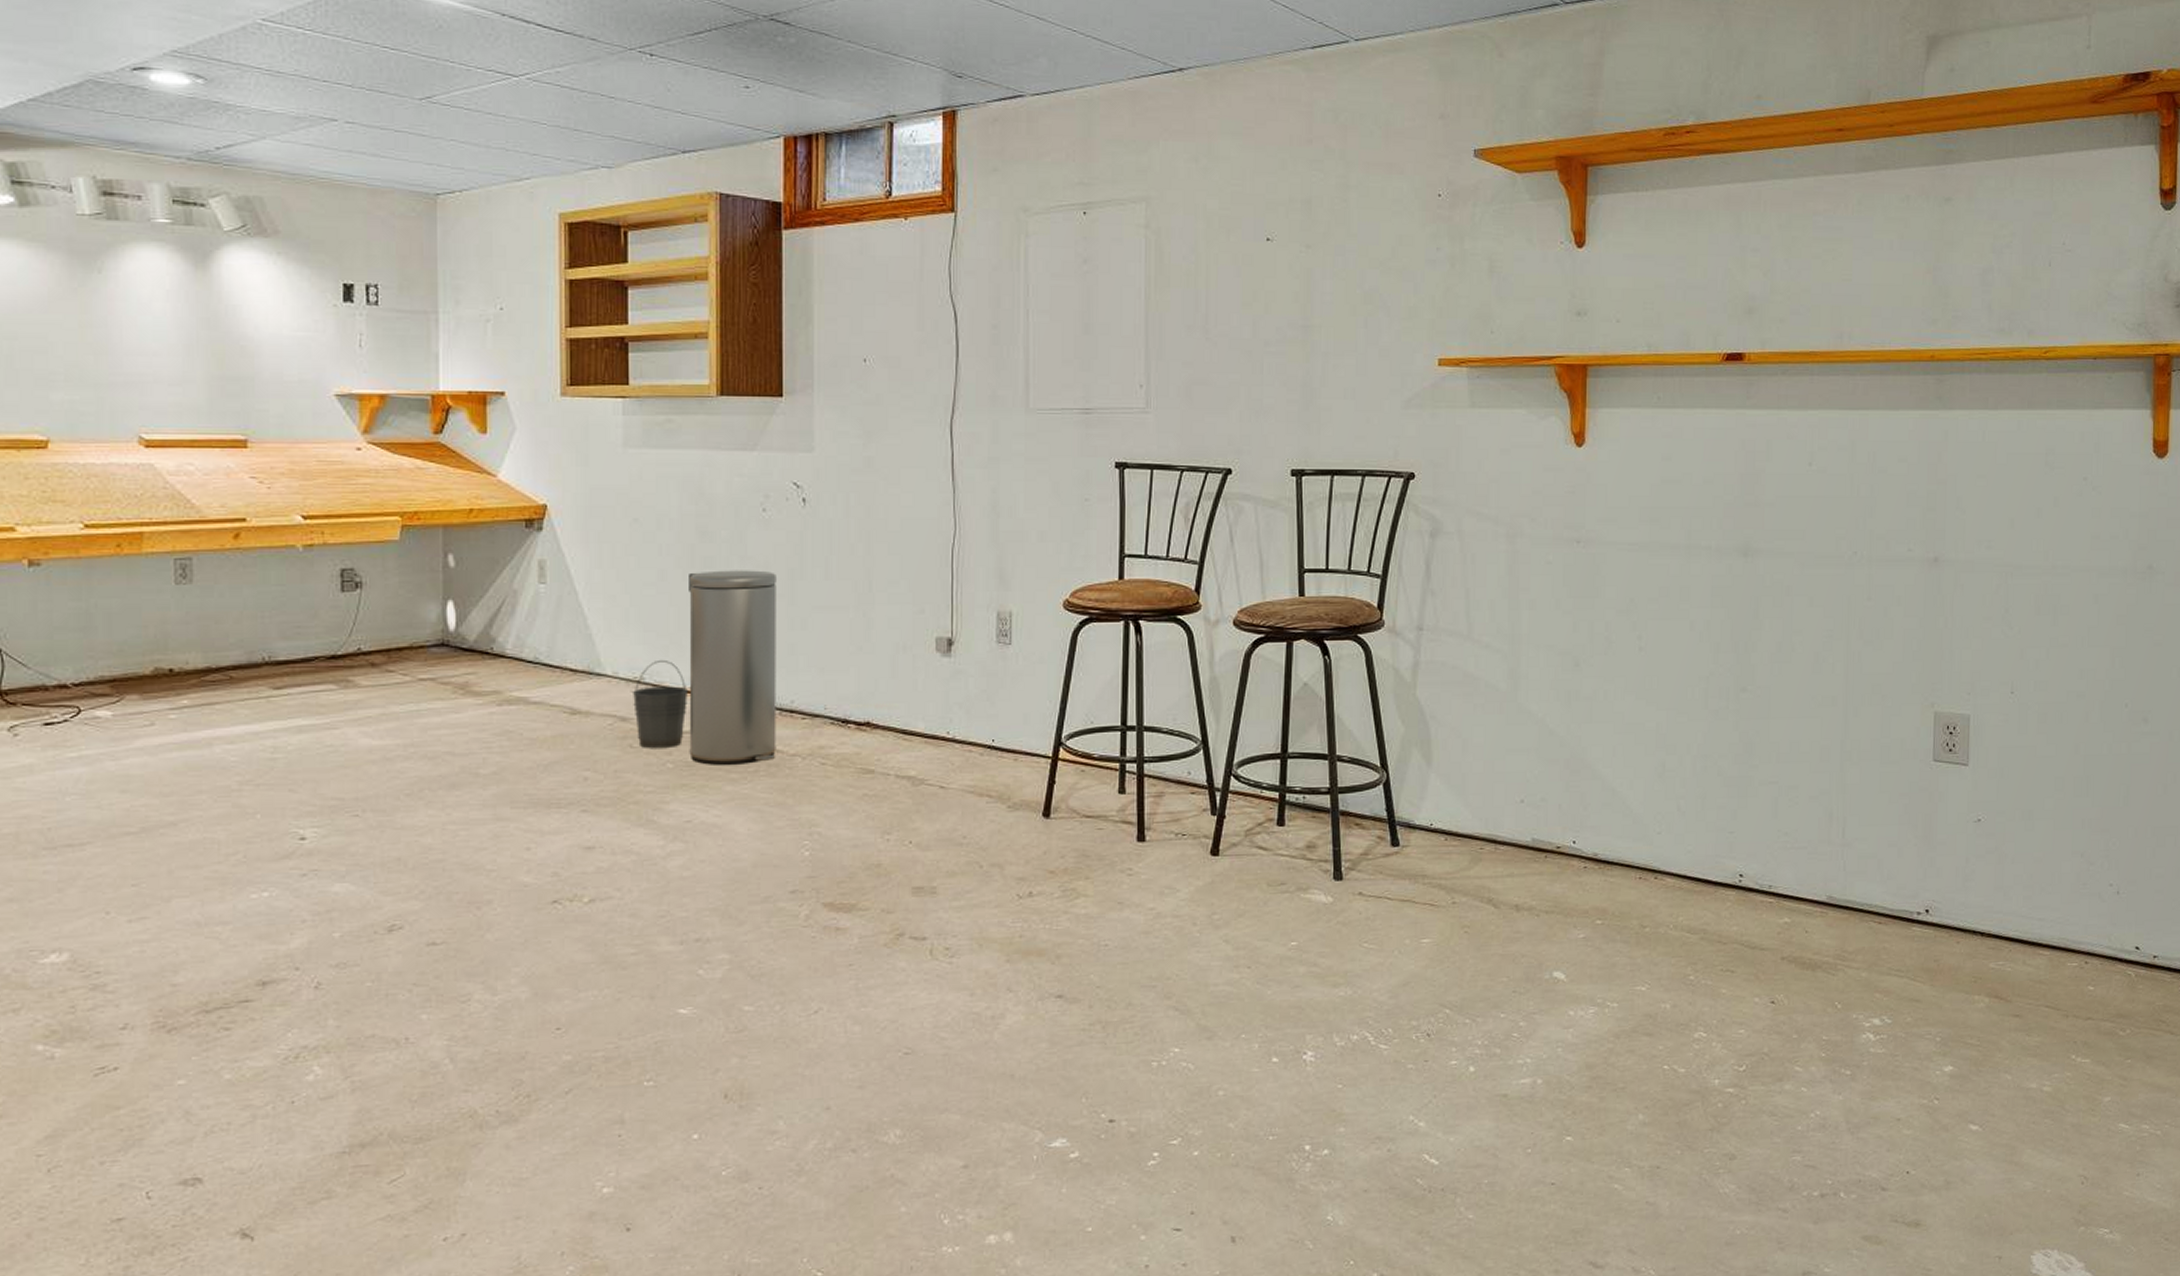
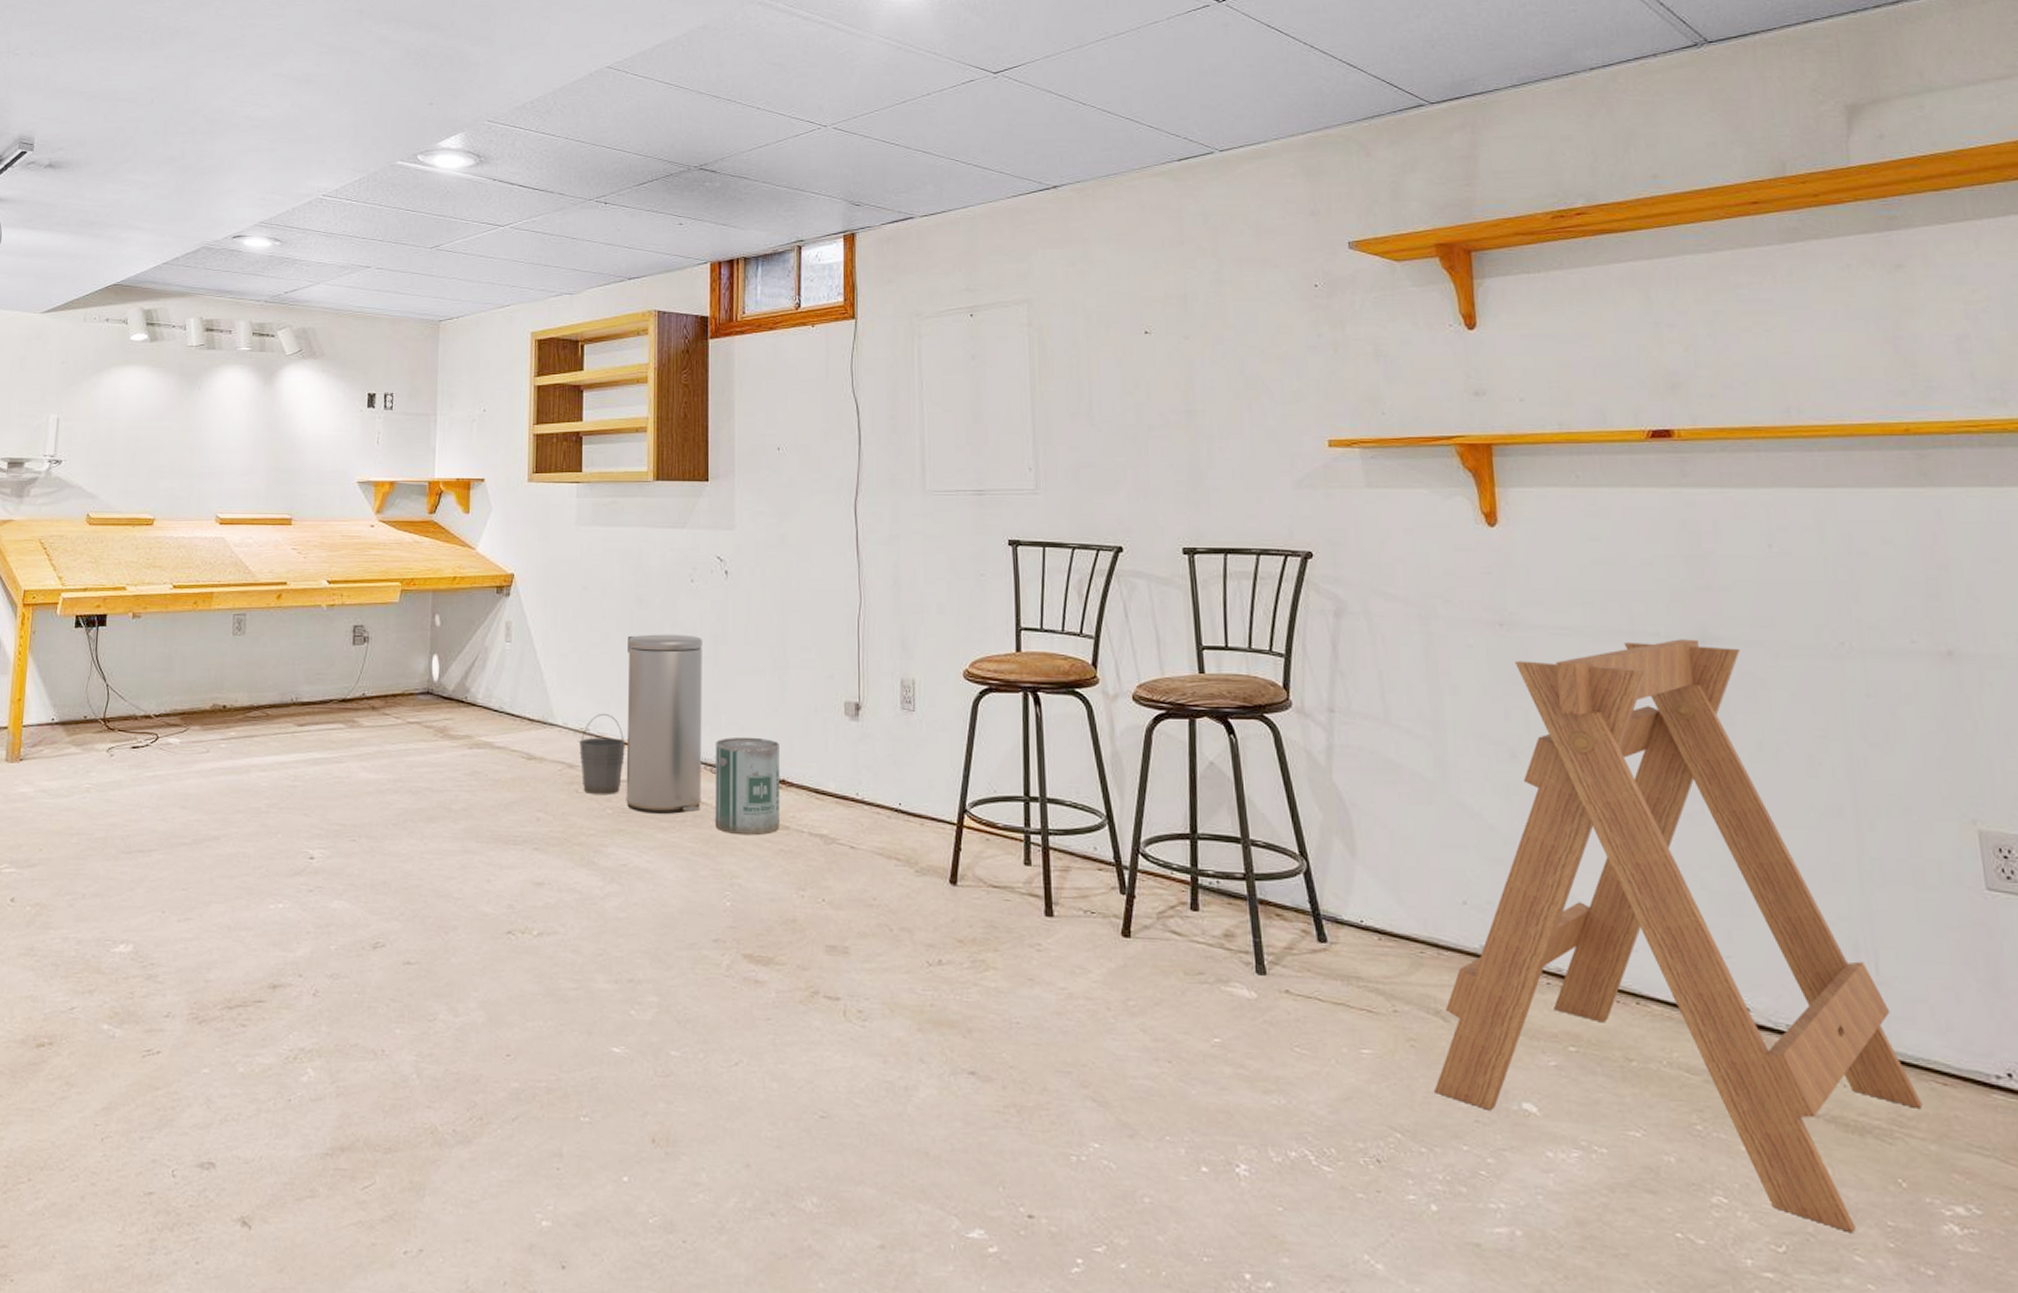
paint can: none [786,678,864,783] -> present [710,737,780,836]
sawhorse: none [1481,552,1862,1049] -> present [1434,639,1923,1232]

